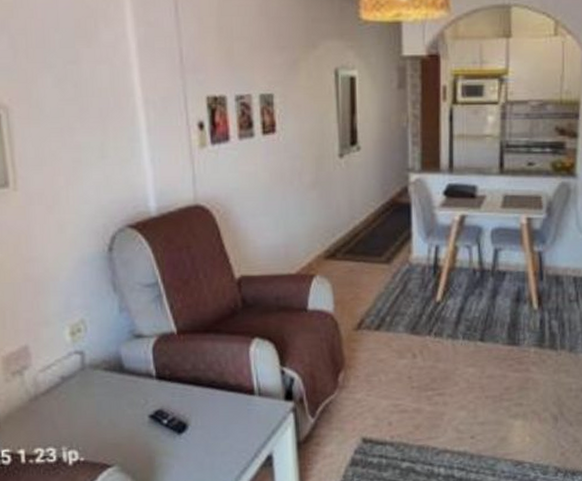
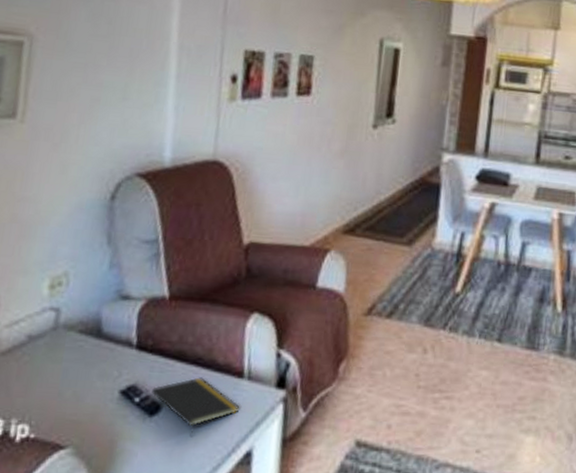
notepad: none [177,398,256,448] -> present [152,377,240,438]

